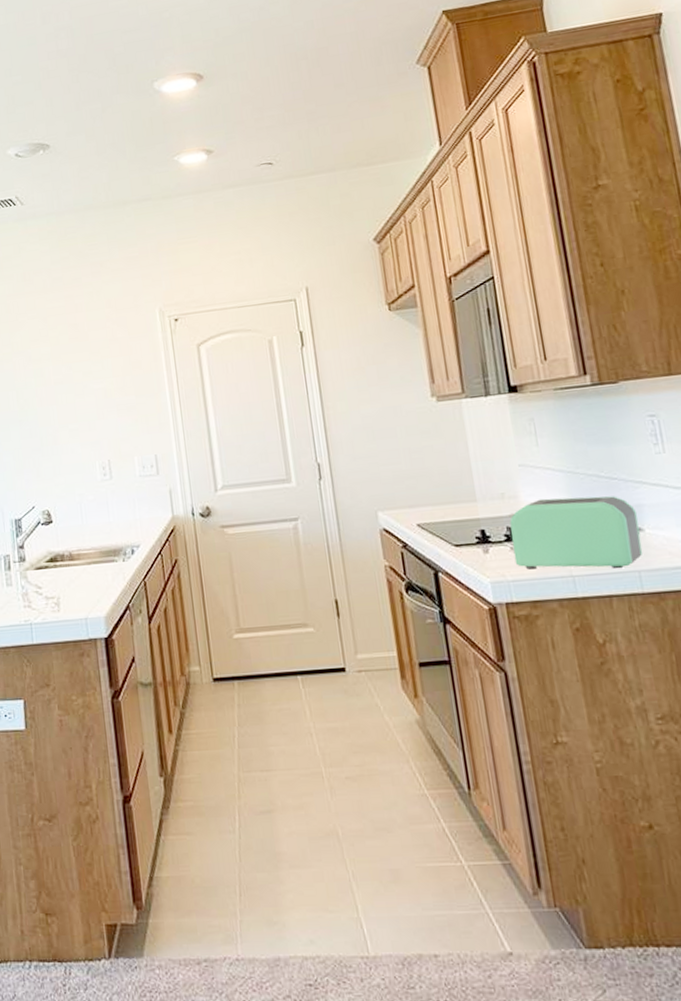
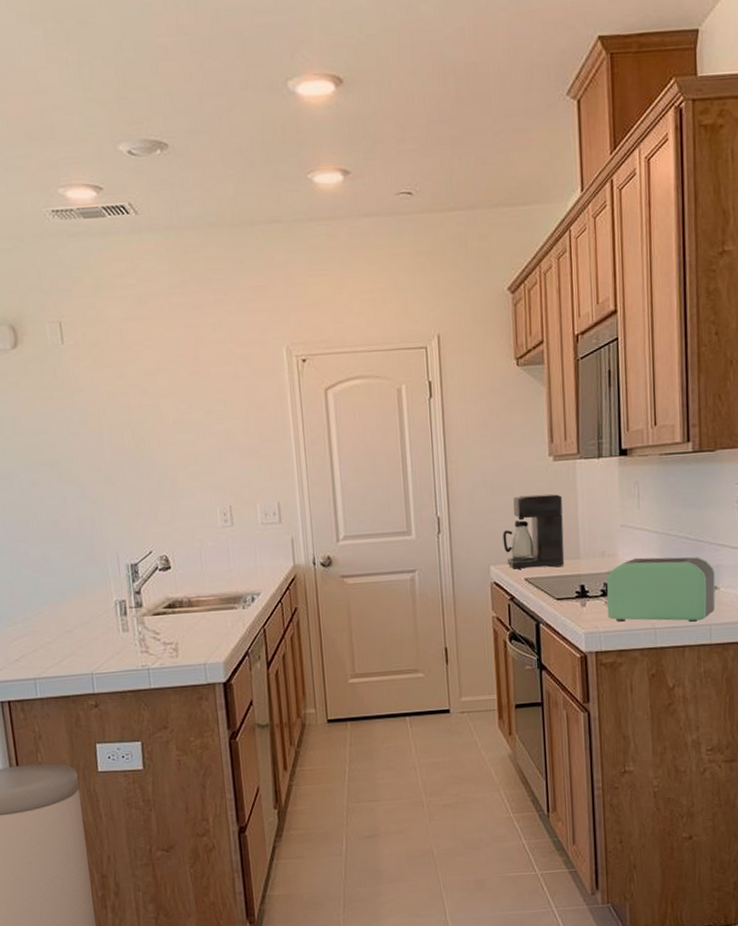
coffee maker: none [388,434,460,515] -> present [502,493,565,569]

